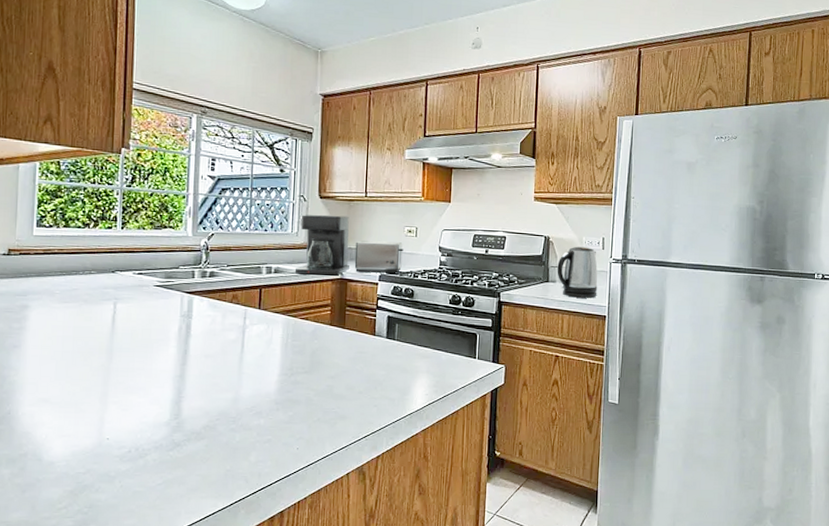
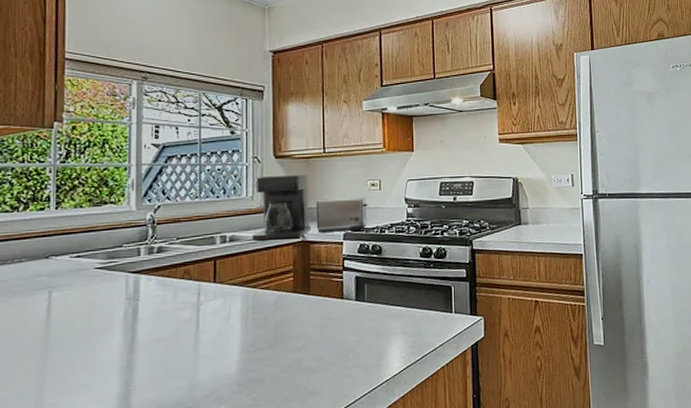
kettle: present [557,246,598,298] -> none [528,185,572,239]

